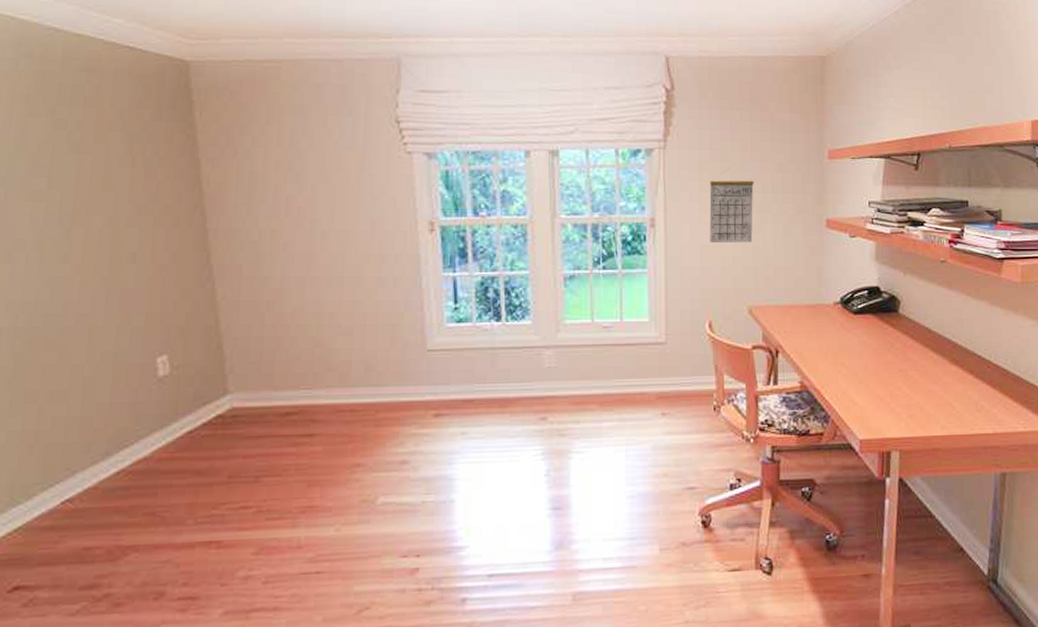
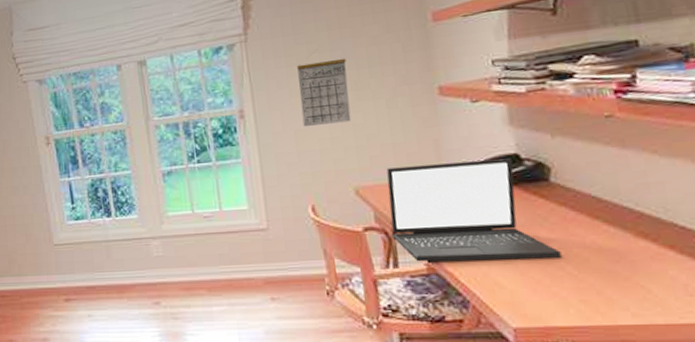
laptop: none [776,290,900,380] -> present [386,158,562,262]

